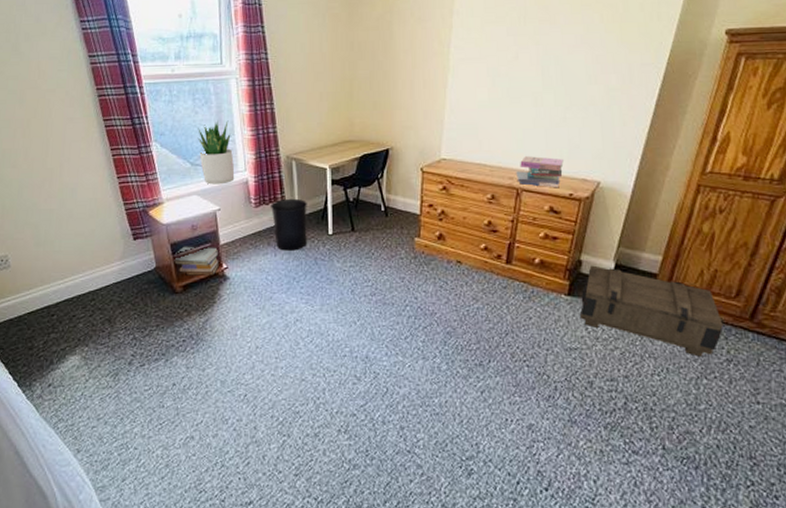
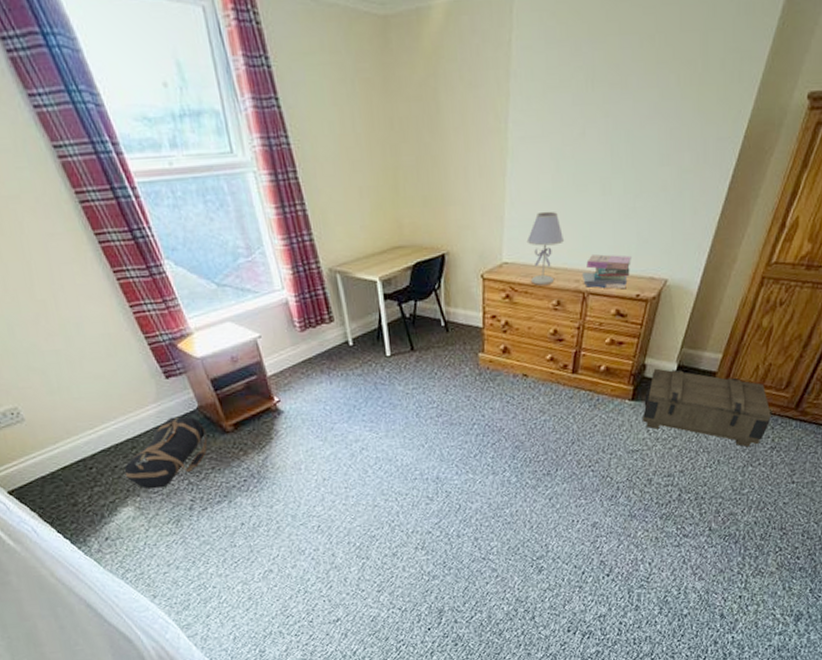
duffel bag: none [80,273,158,339] -> present [124,415,208,489]
books: present [174,246,219,276] -> none [218,379,270,413]
planter: present [197,119,235,185] -> none [217,227,272,309]
waste bin: present [270,198,307,251] -> none [317,318,364,378]
table lamp: none [464,117,499,181] -> present [526,211,565,286]

